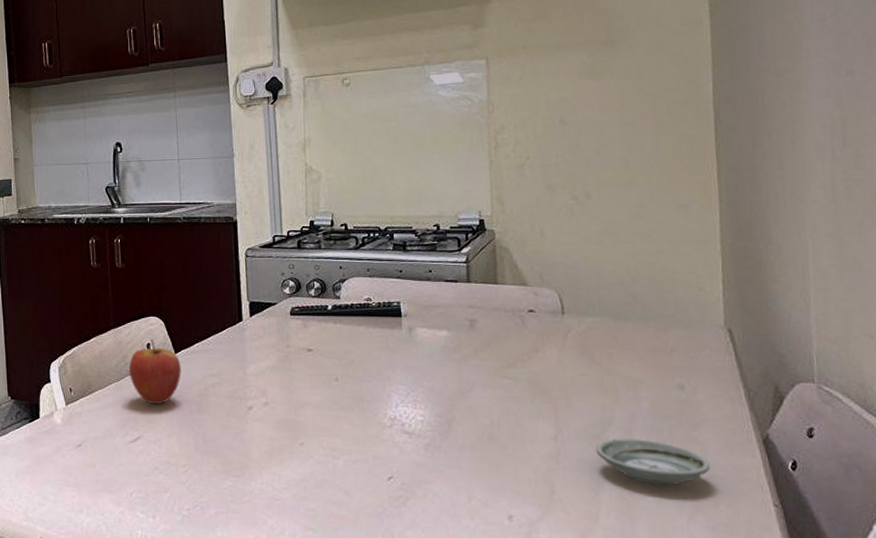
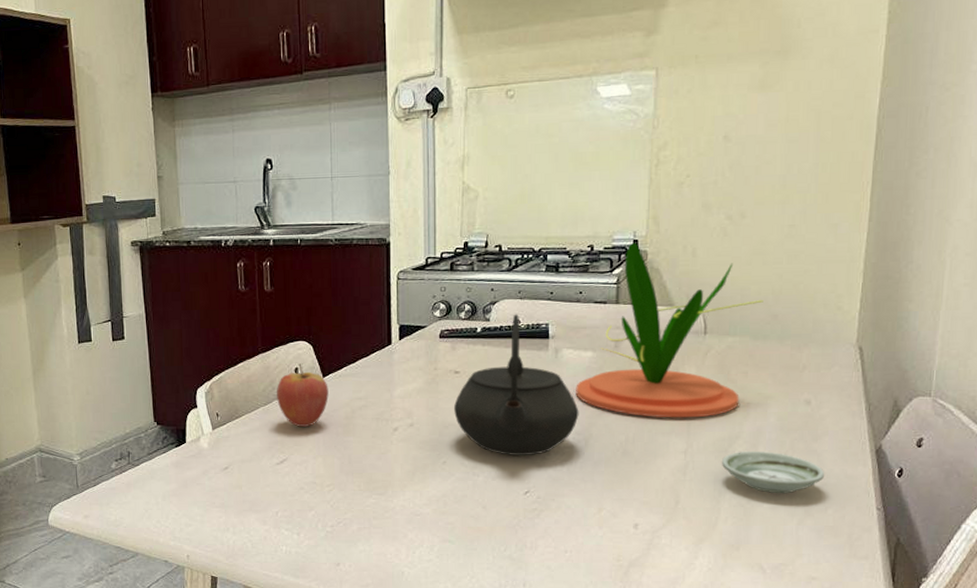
kettle: none [309,292,439,439] -> present [454,314,579,456]
plant: none [433,222,620,401] -> present [576,242,764,418]

